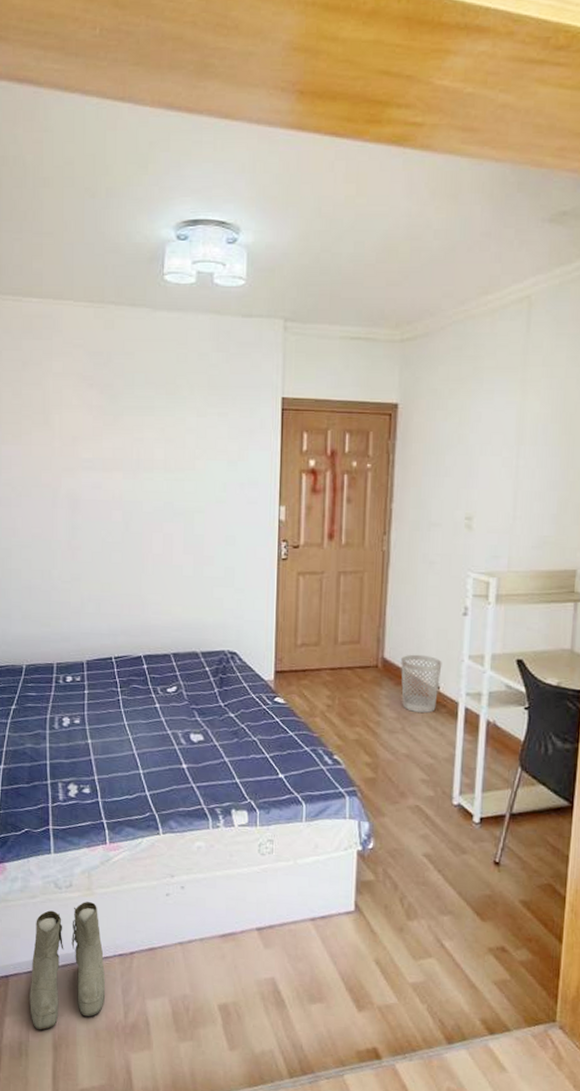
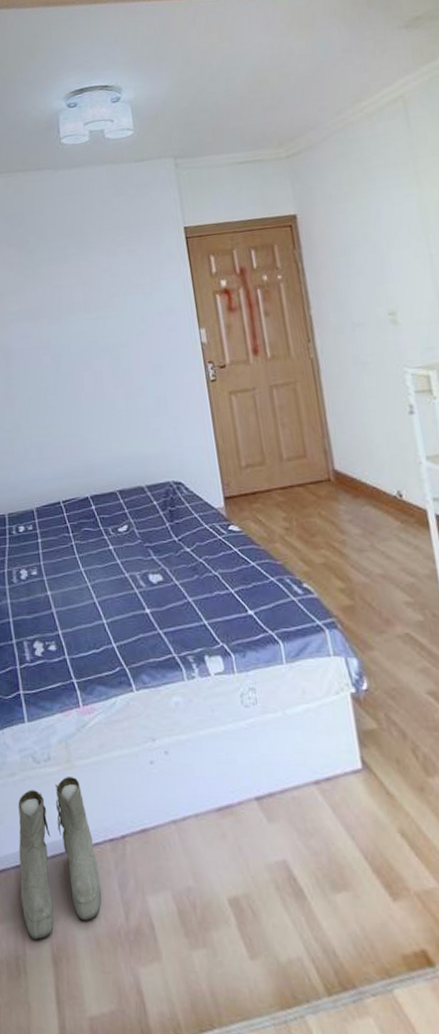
wastebasket: present [401,654,442,714] -> none [353,461,403,527]

